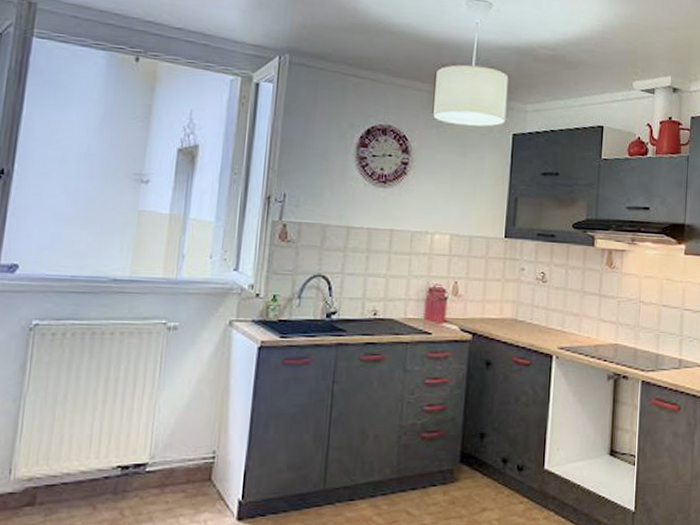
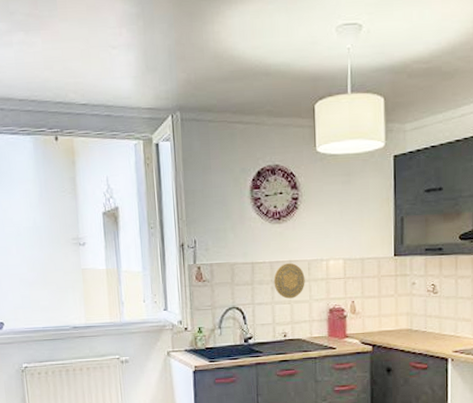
decorative plate: none [369,231,406,272] -> present [273,262,305,299]

